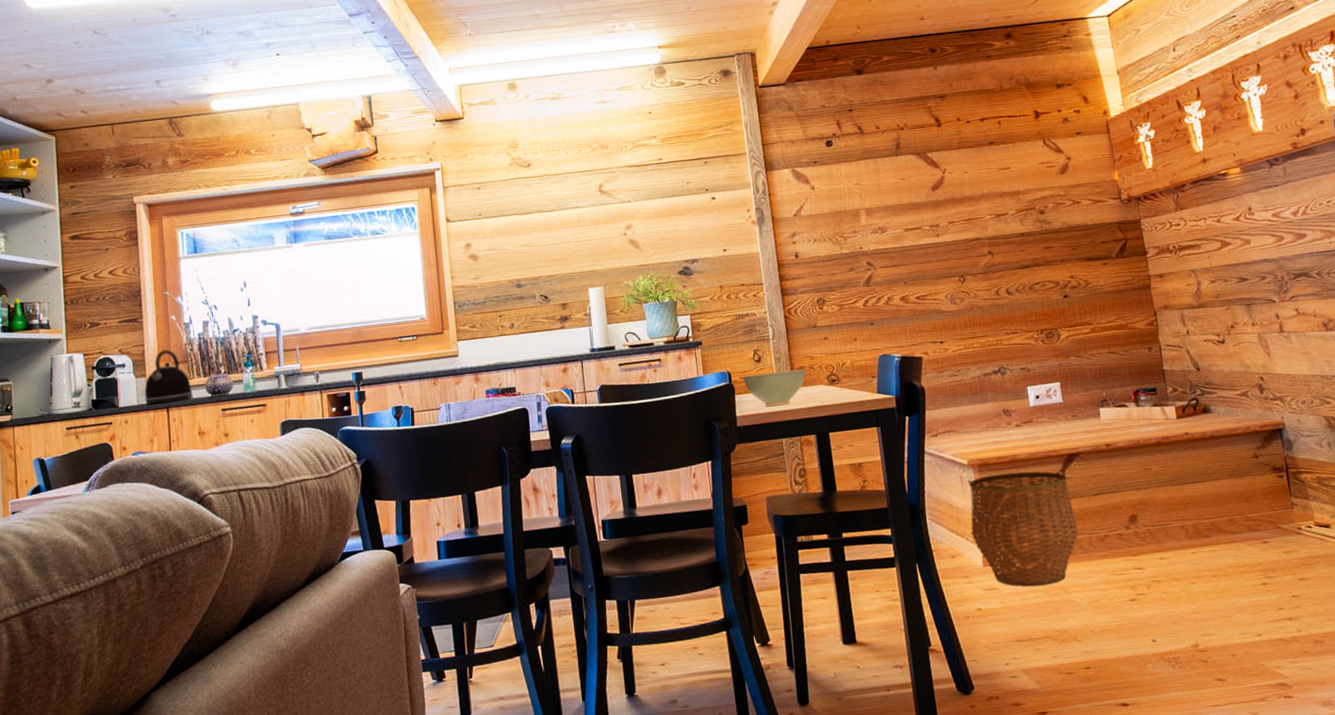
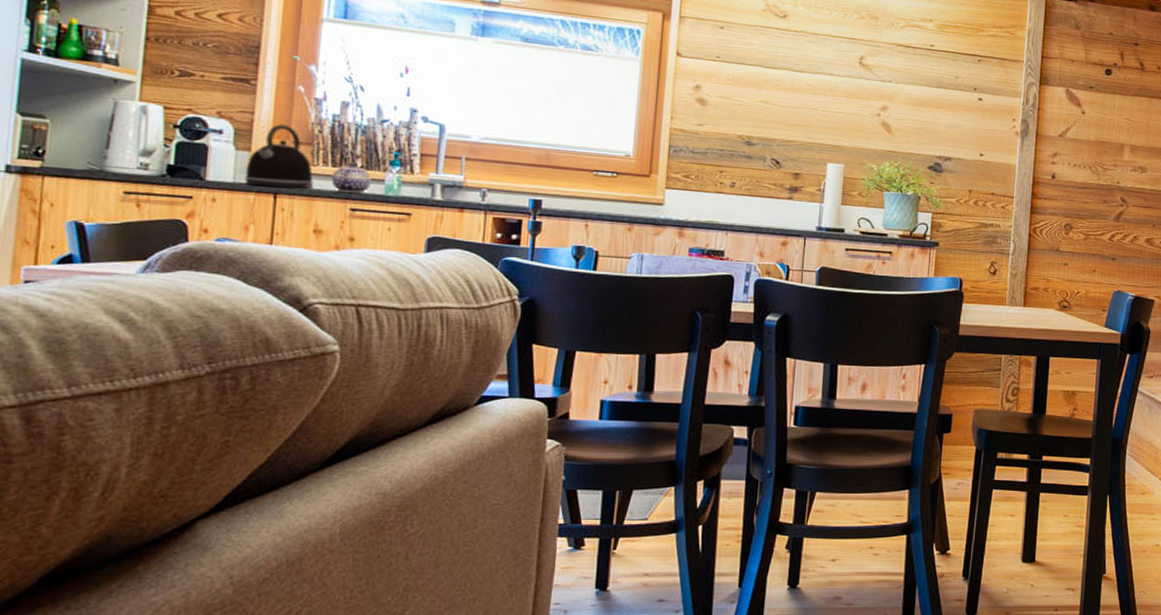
bowl: present [742,368,806,407] -> none [973,285,1039,322]

